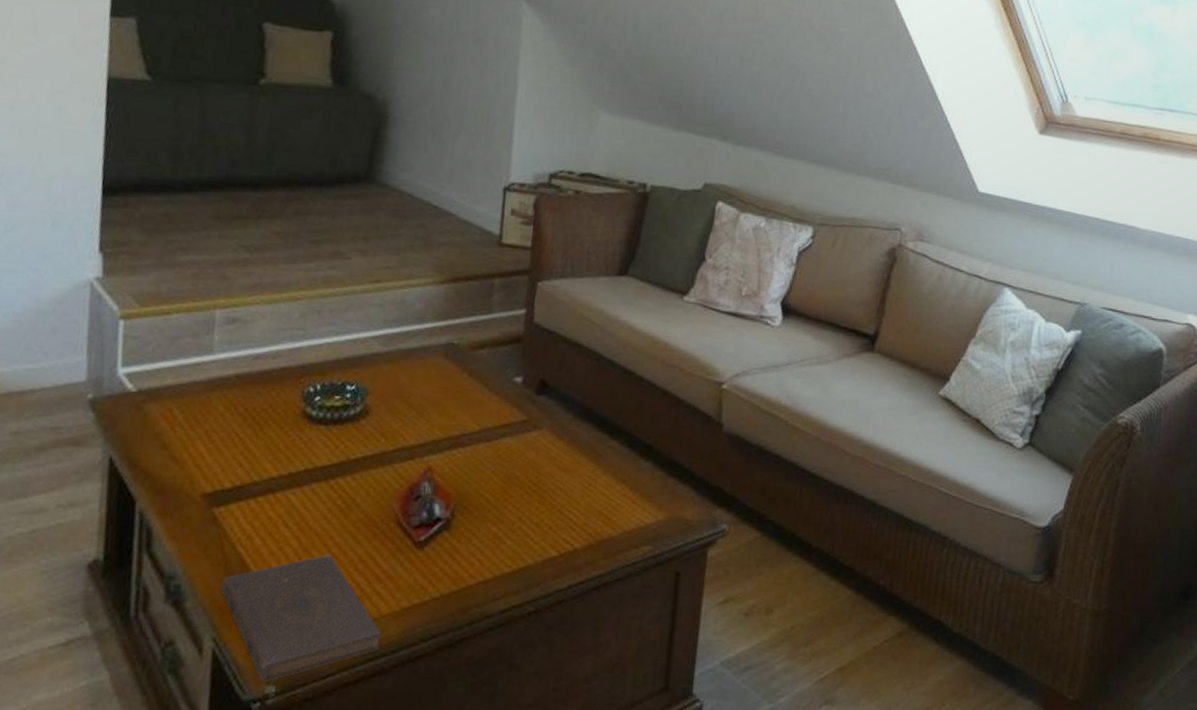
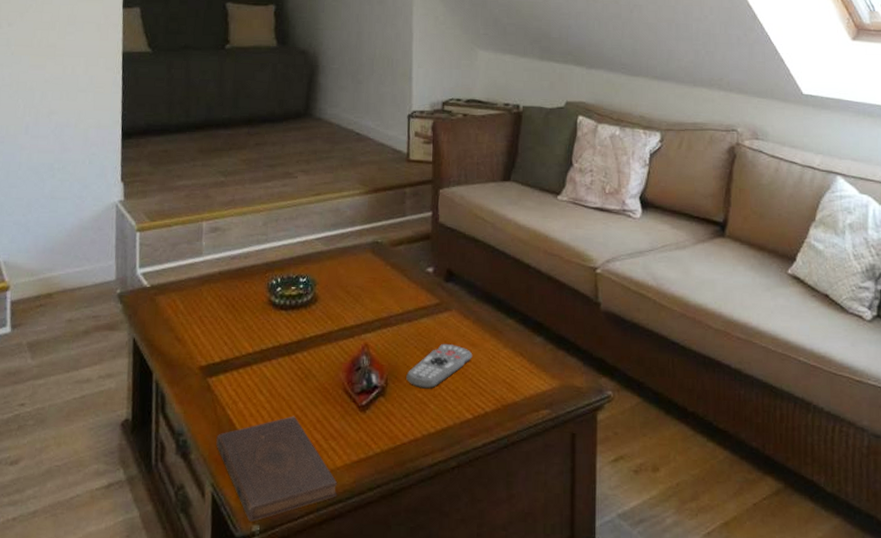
remote control: none [478,468,564,522] -> present [406,343,473,389]

